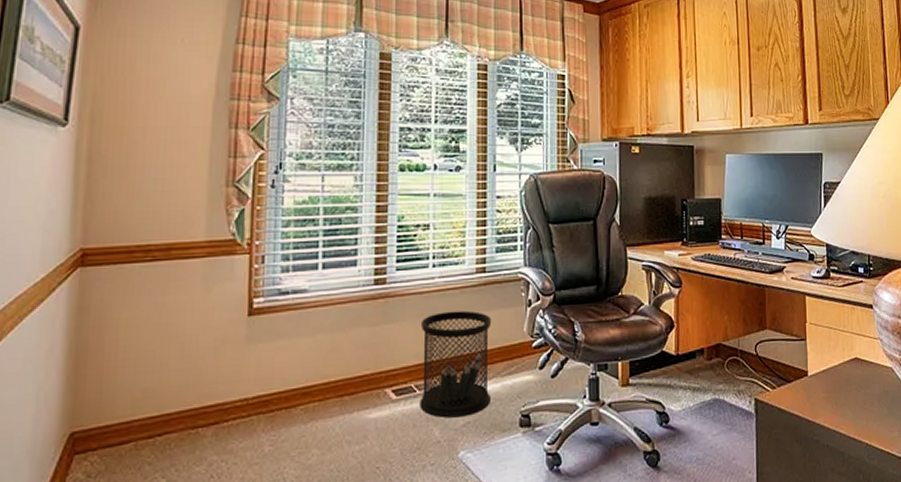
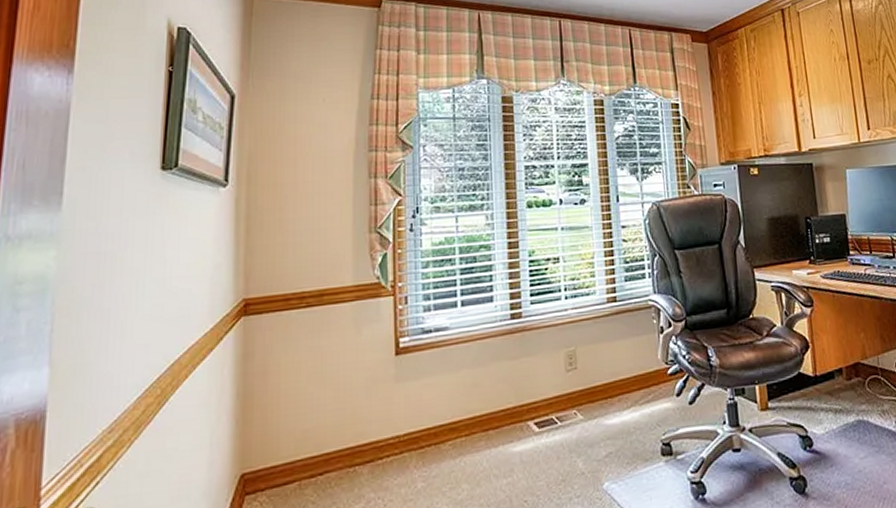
pencil holder: present [419,310,492,418] -> none [557,340,631,449]

